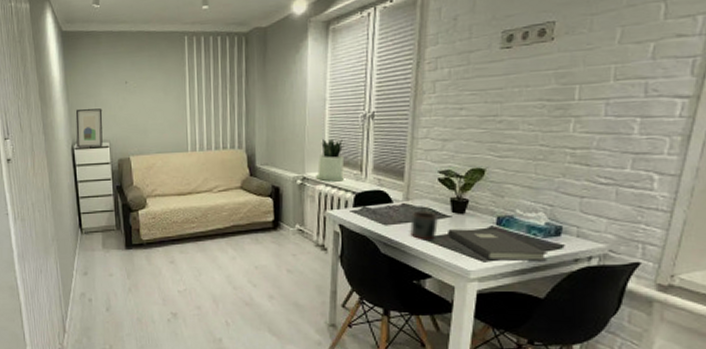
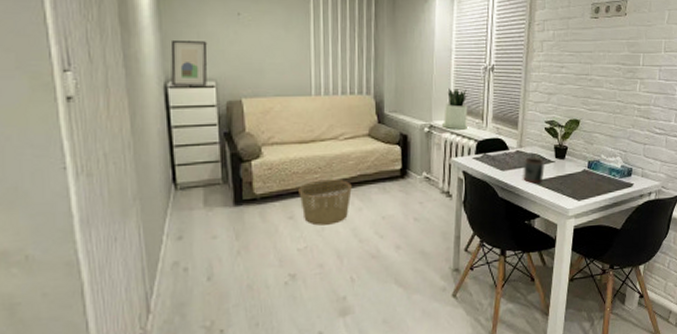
basket: none [178,229,226,271] -> present [298,179,352,226]
book: present [448,229,547,262] -> none [552,172,623,199]

